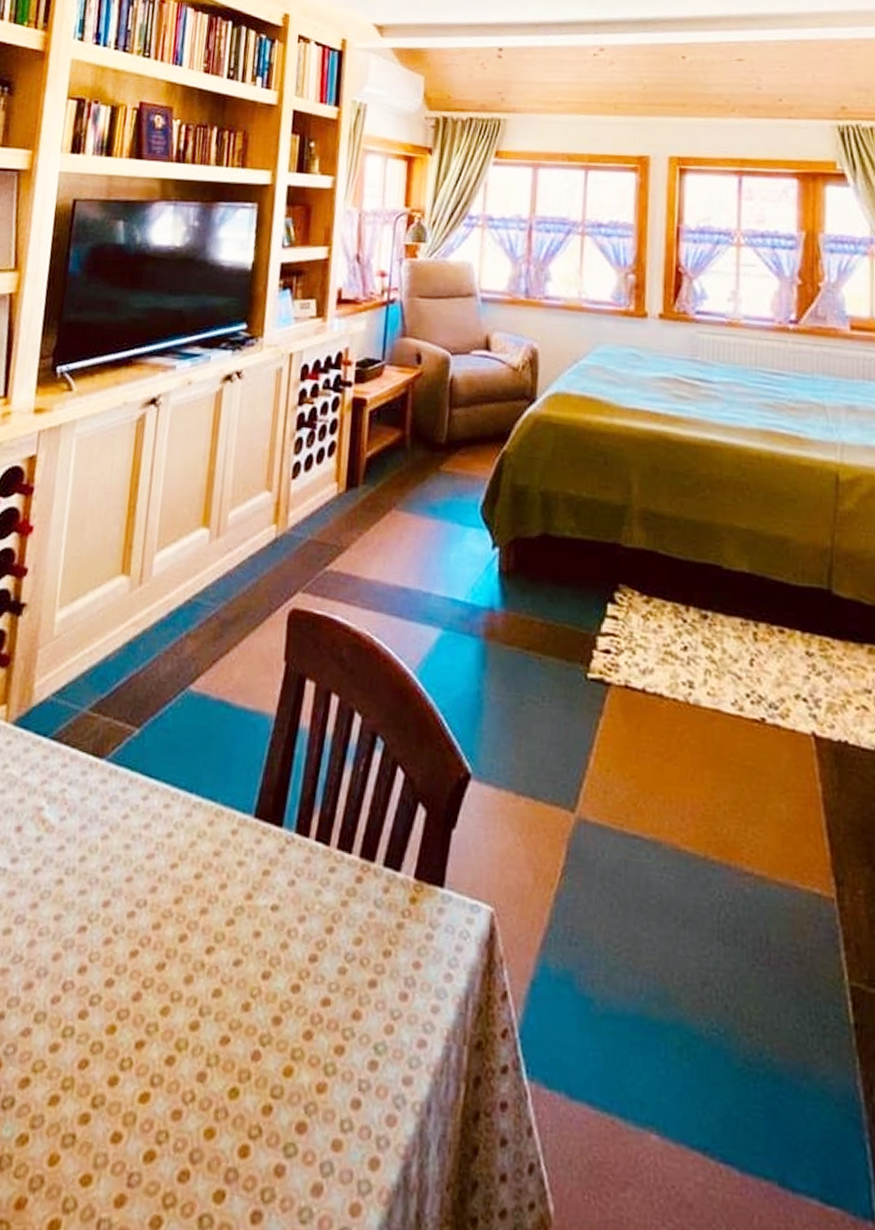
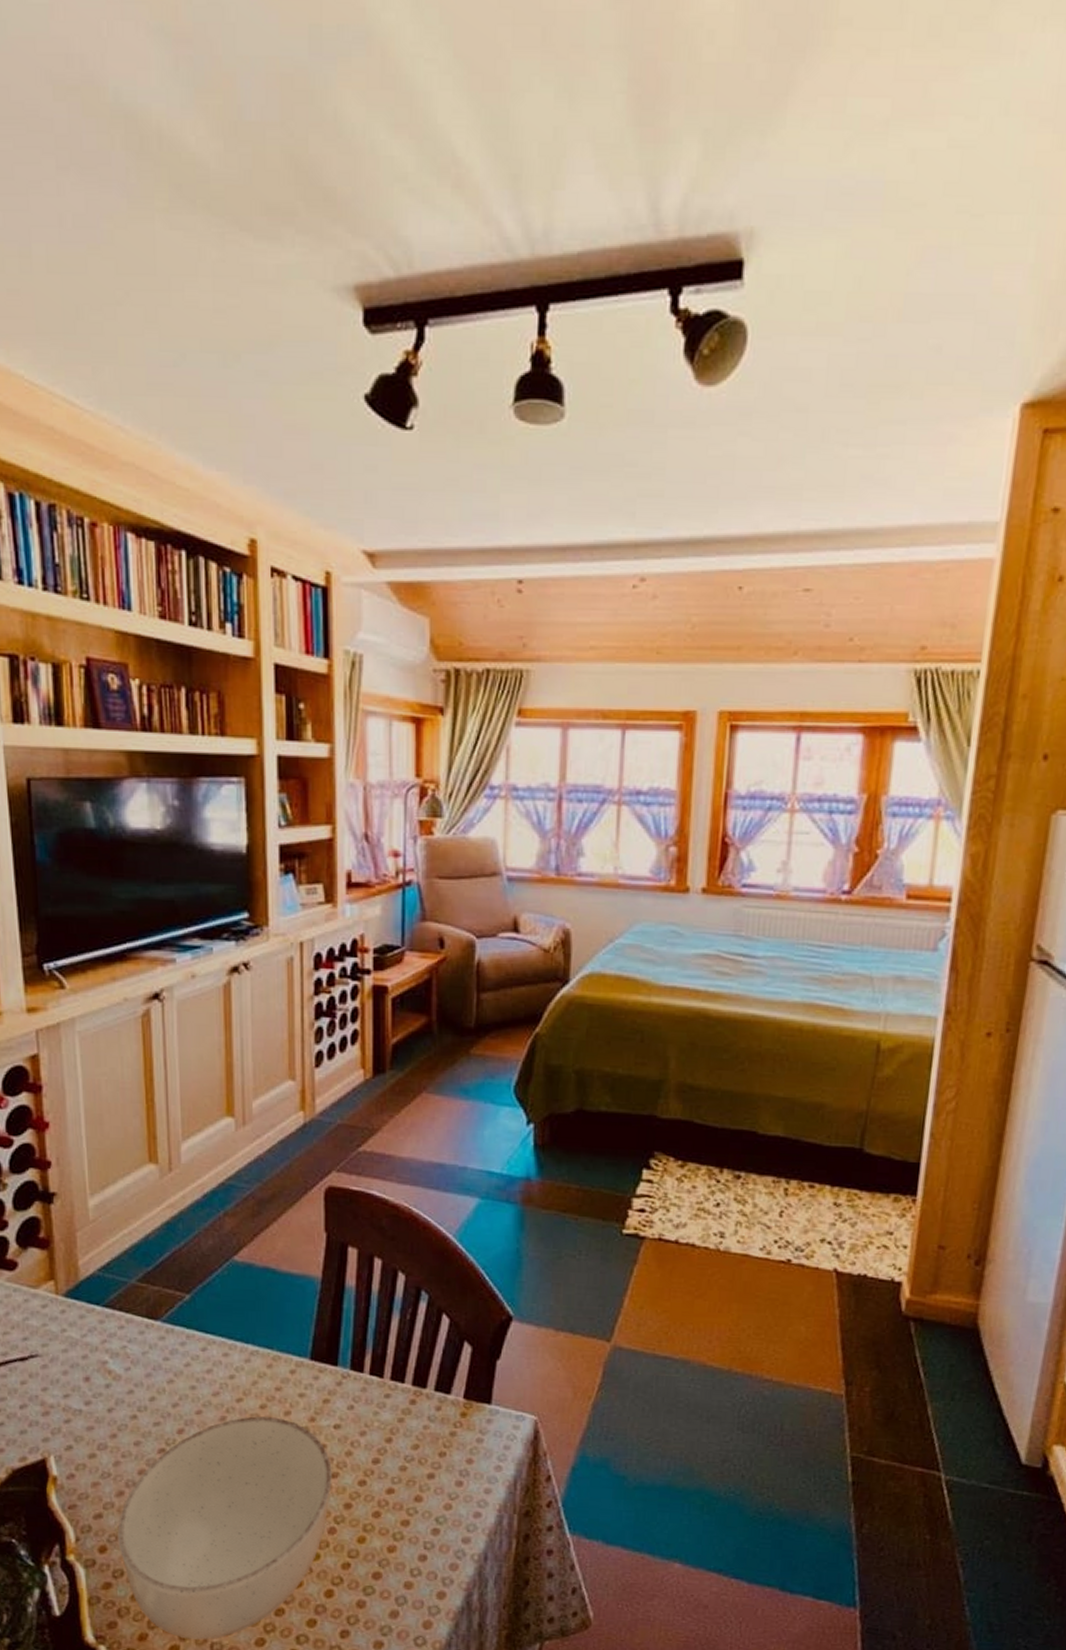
bowl: none [14,888,264,1214] -> present [117,1416,332,1640]

